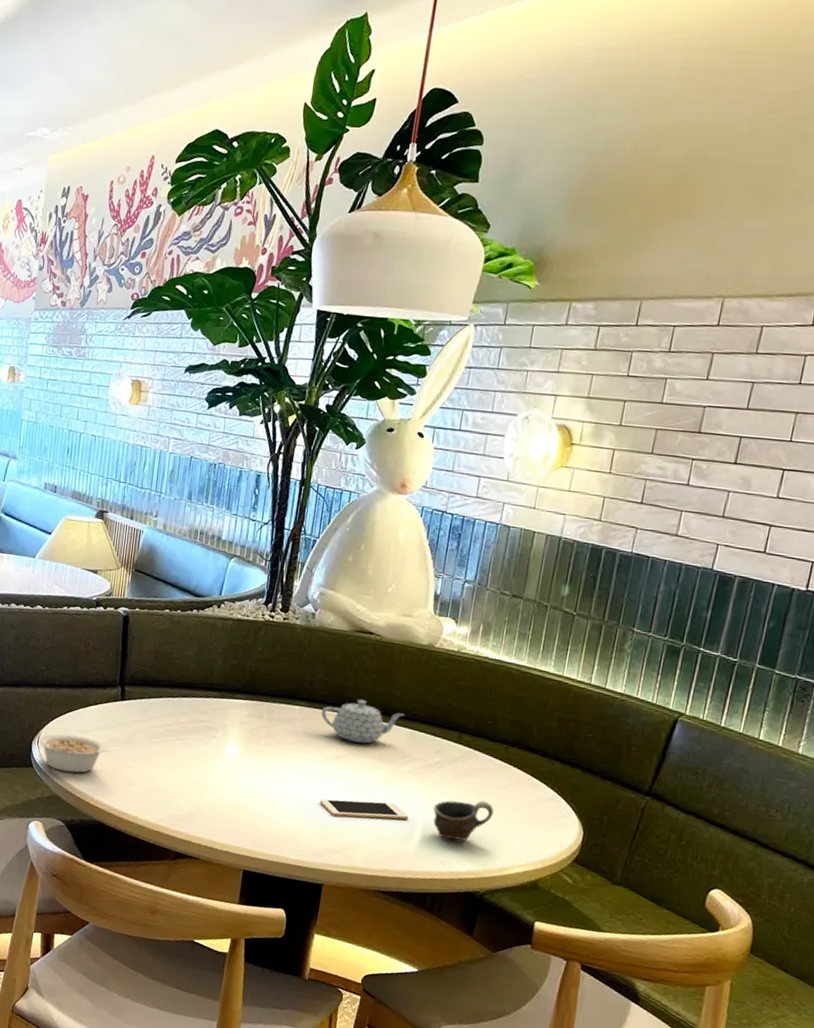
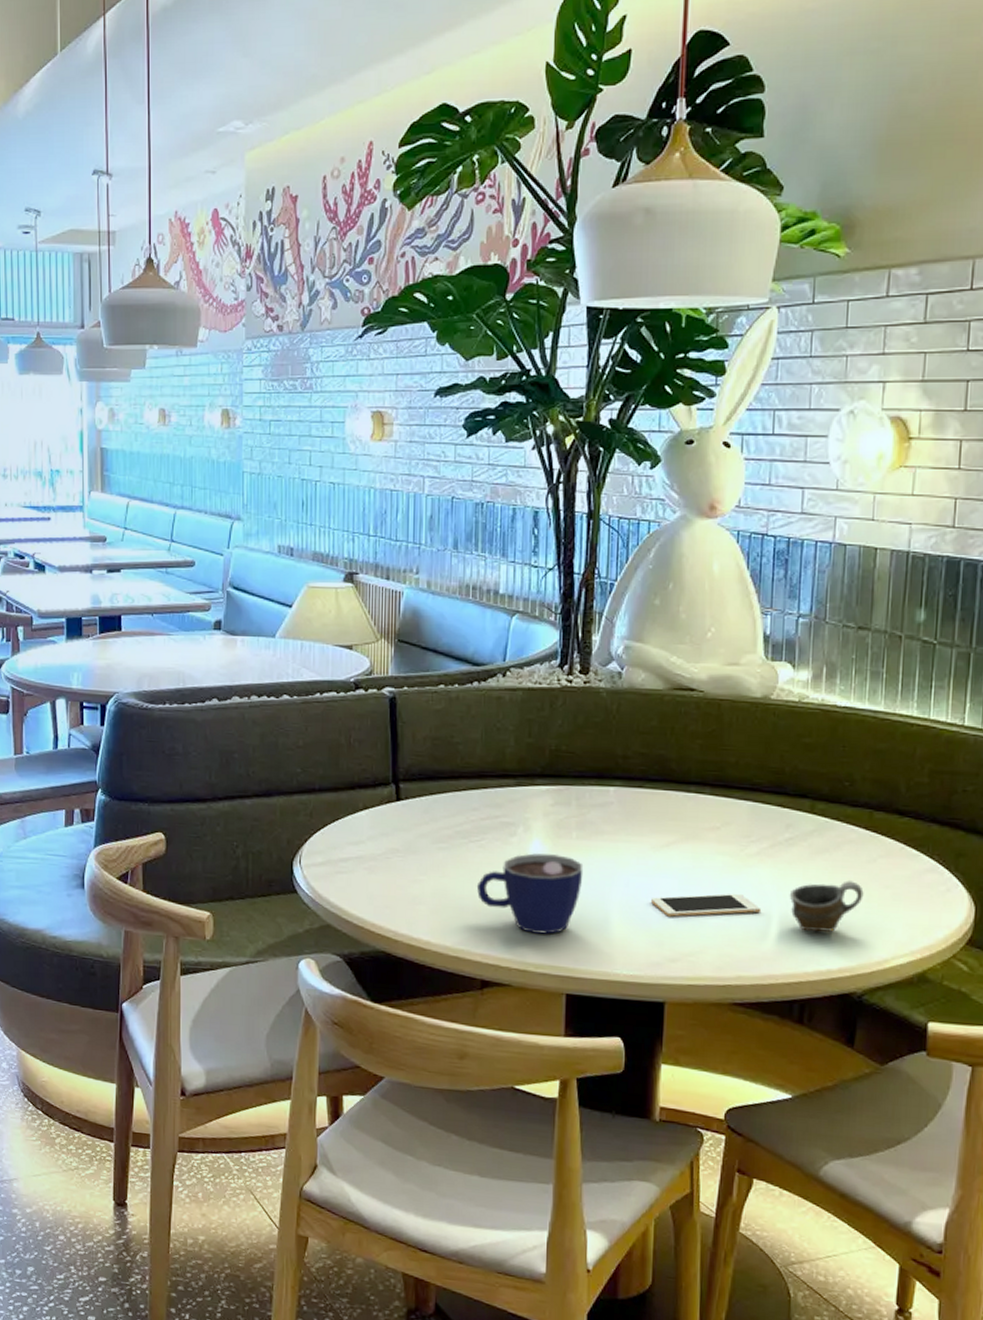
legume: present [39,734,108,773] -> none [301,848,387,895]
cup: none [179,753,268,821] -> present [476,853,584,934]
teapot: present [321,699,404,744] -> none [642,771,742,825]

